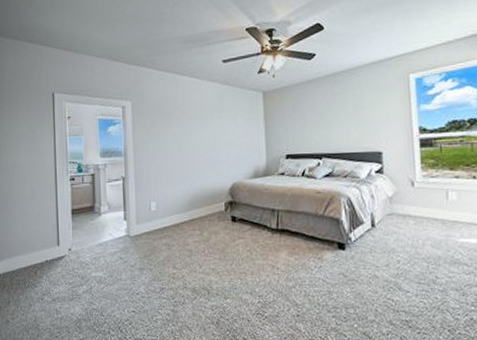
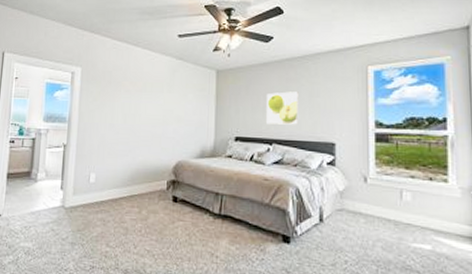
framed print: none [313,106,346,140] -> present [267,91,299,125]

